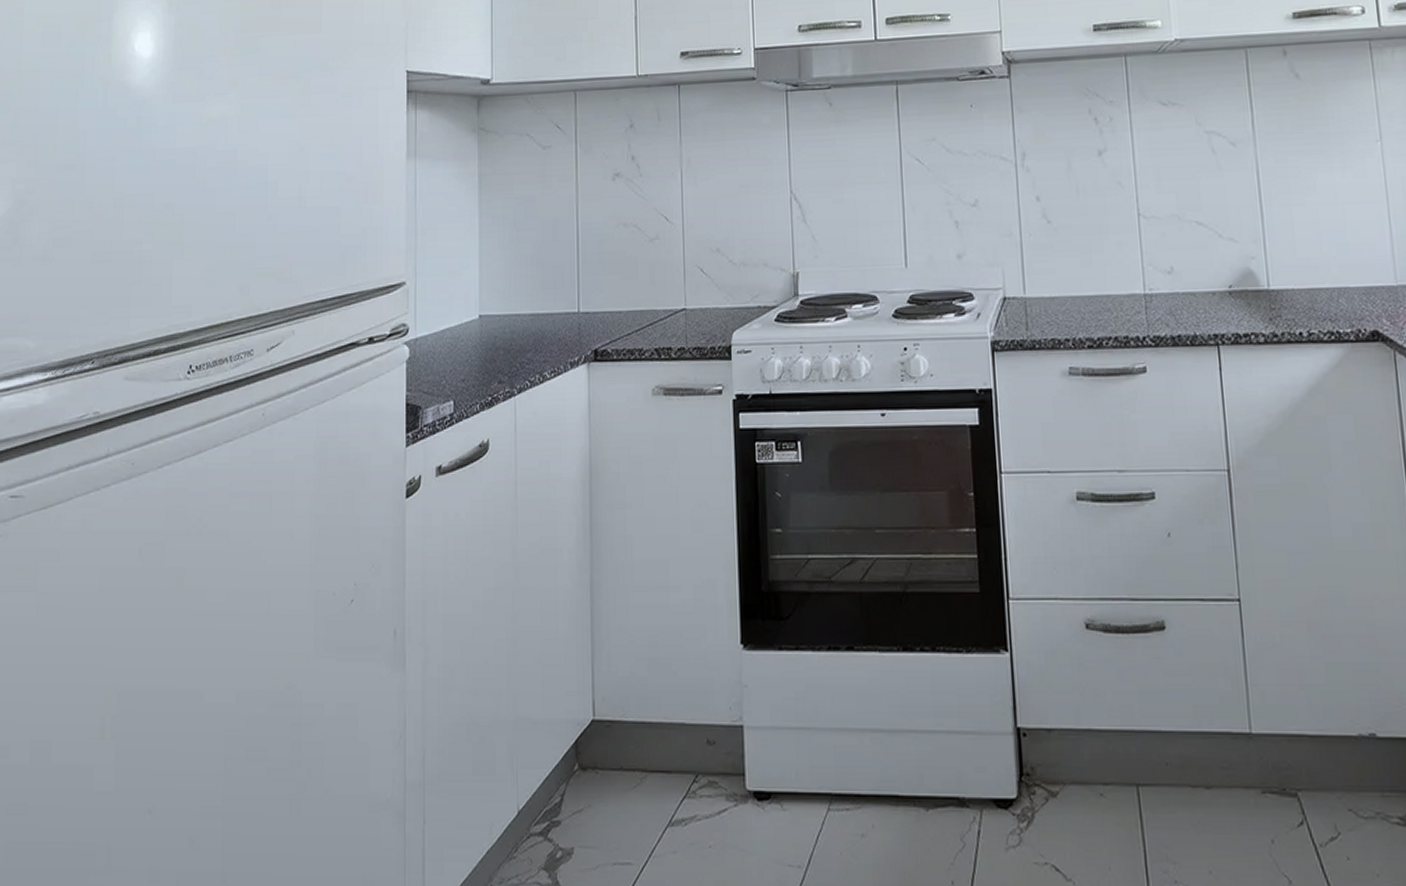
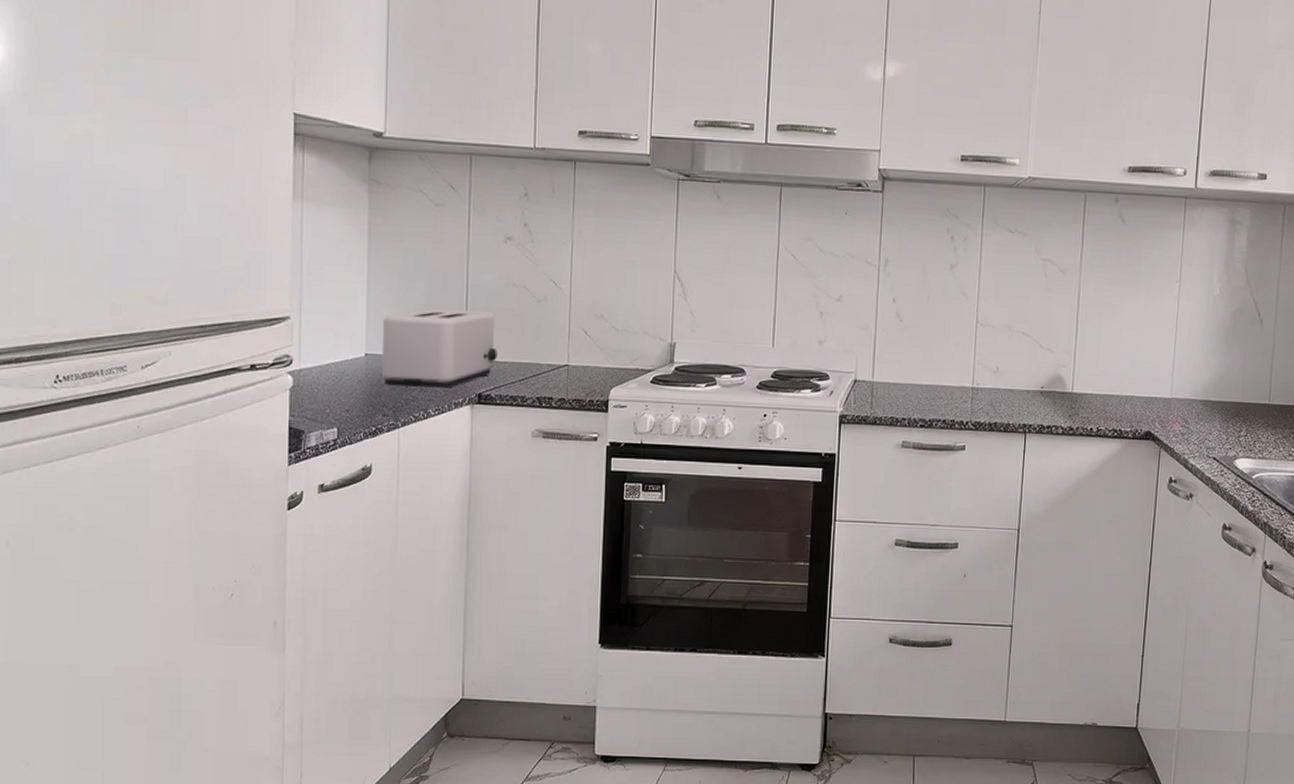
toaster: none [495,256,612,349] -> present [381,308,497,388]

